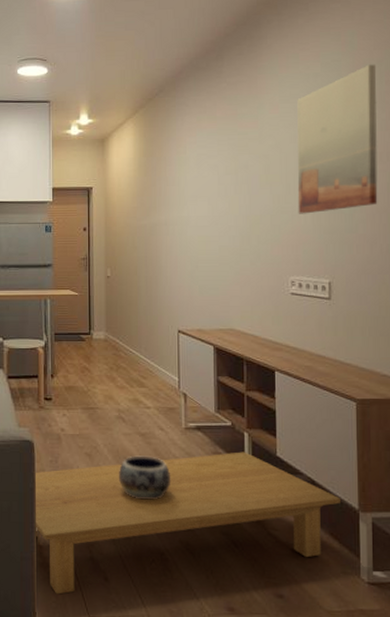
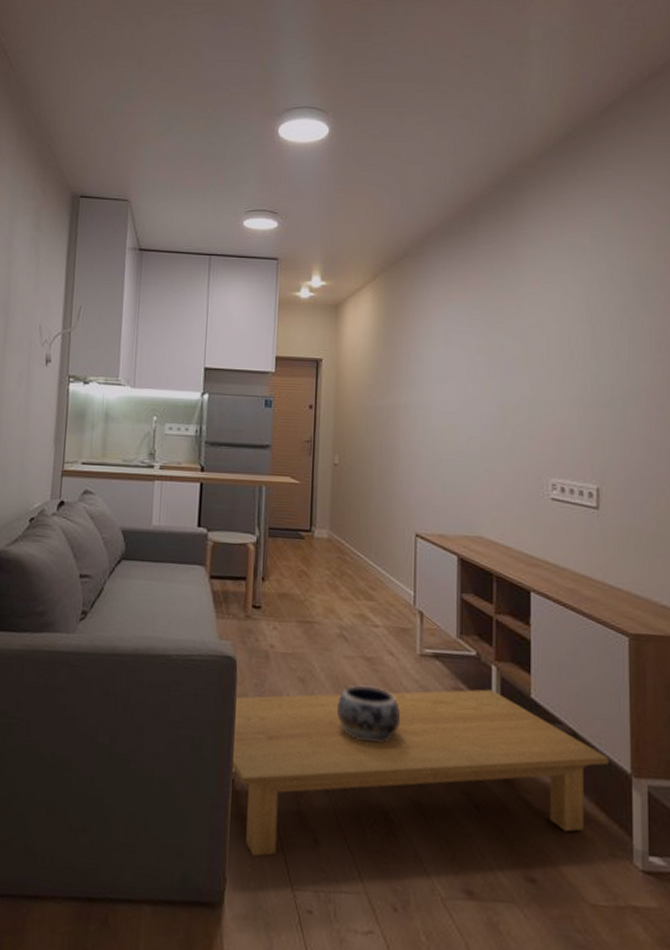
wall art: present [297,64,378,214] -> none [561,240,656,406]

